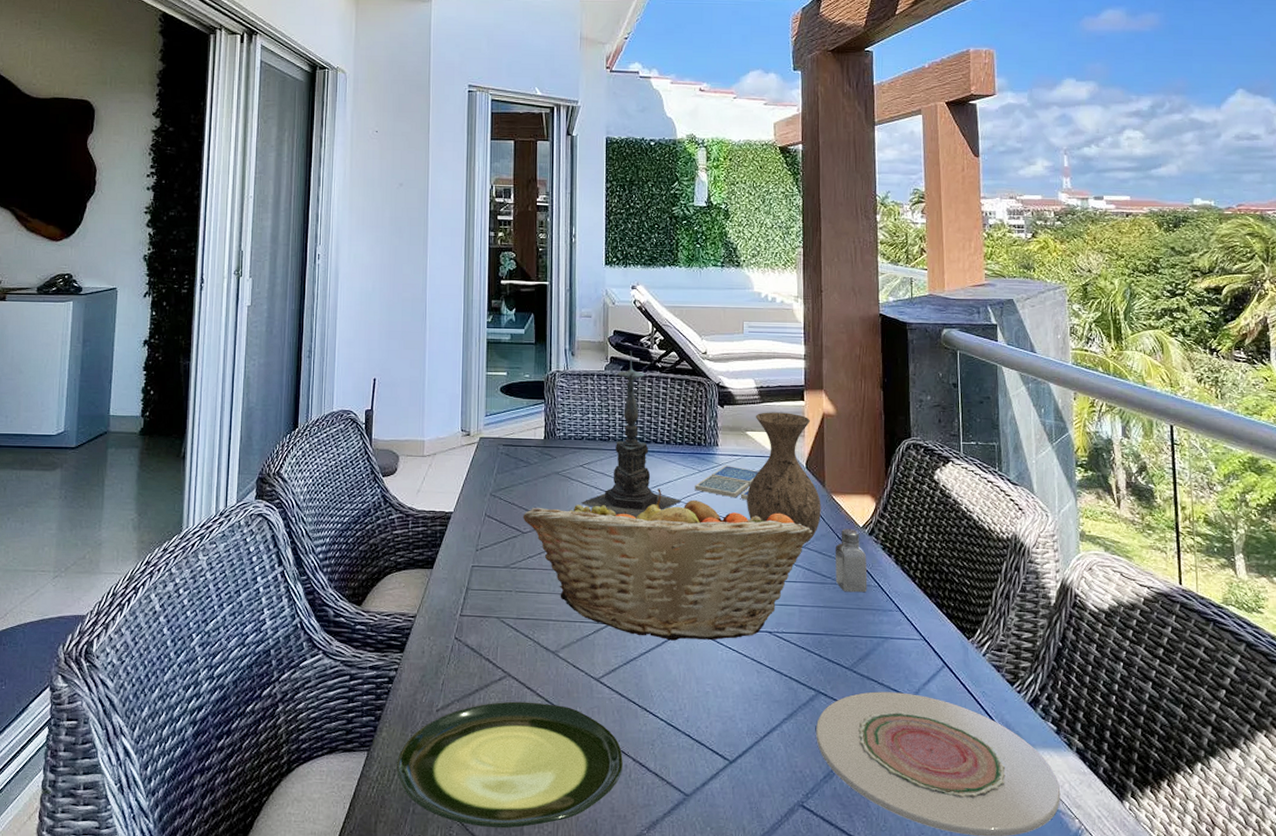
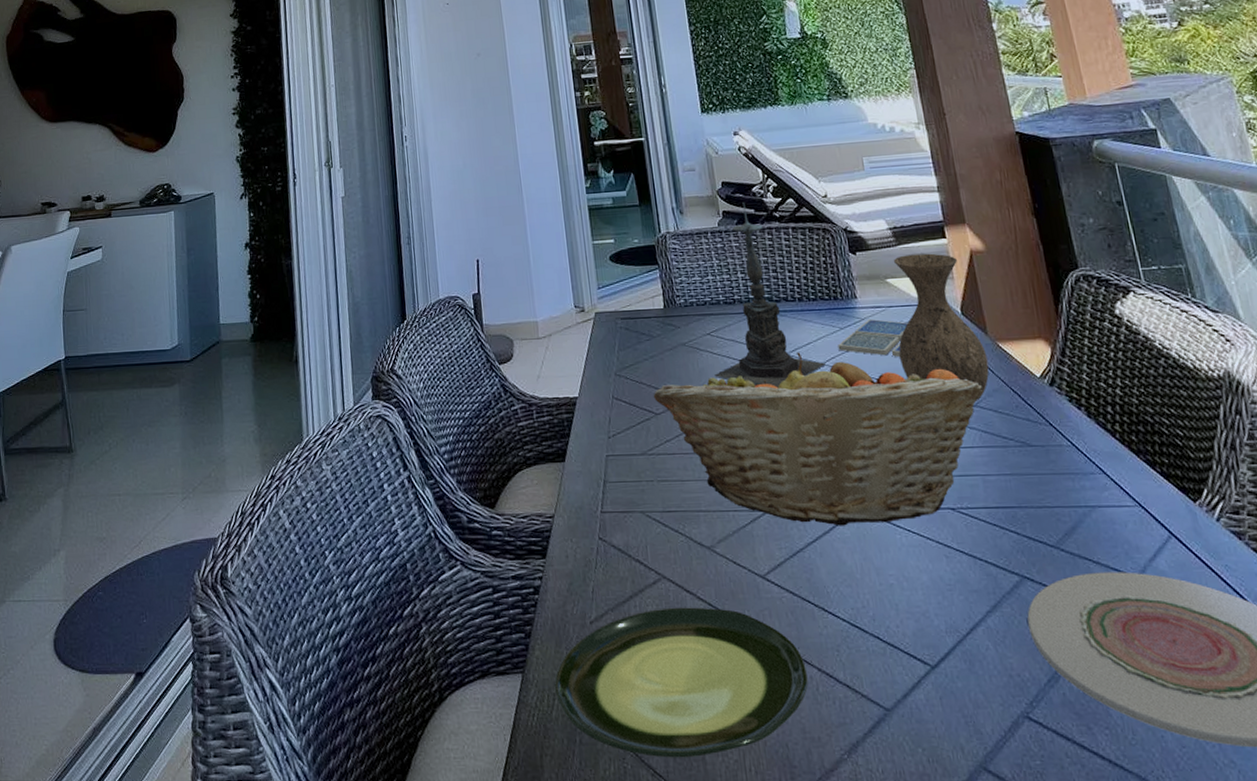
saltshaker: present [835,529,868,593] -> none [1013,380,1060,455]

